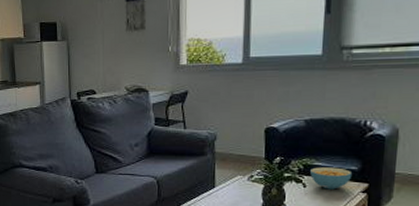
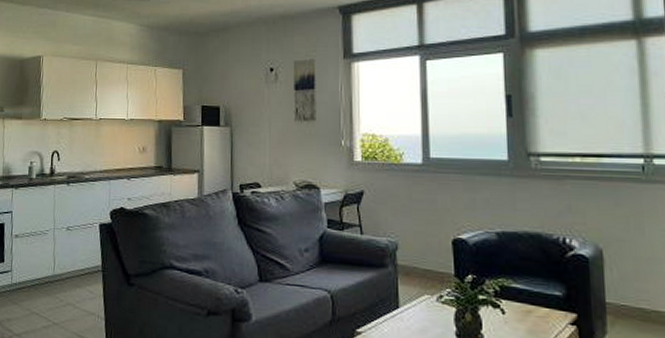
cereal bowl: present [310,167,353,190] -> none [508,290,557,319]

